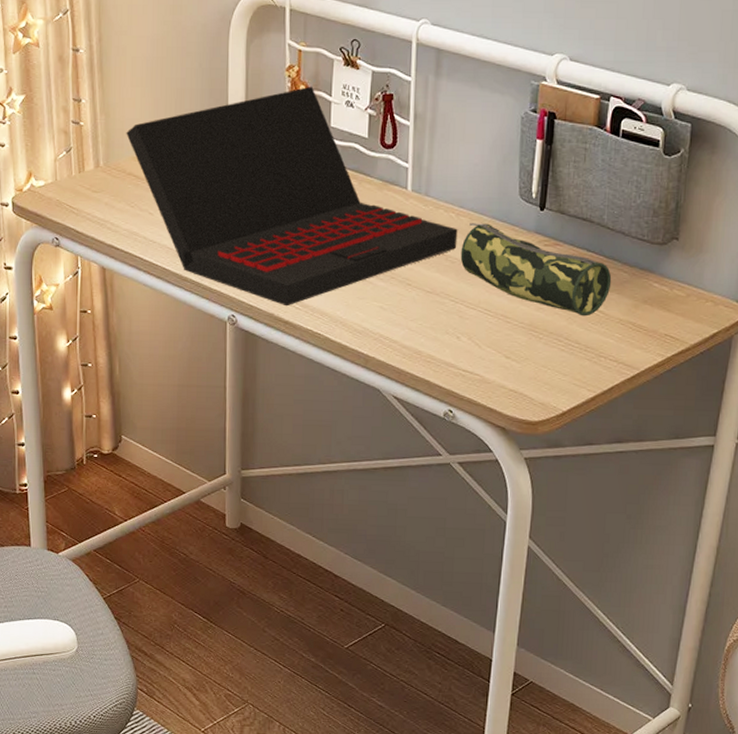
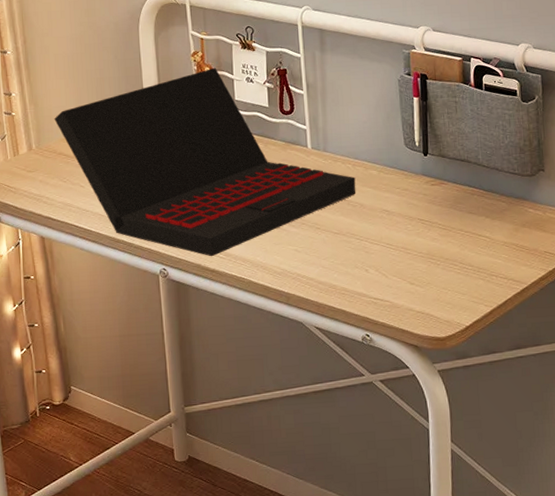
pencil case: present [460,223,612,317] -> none [360,170,493,243]

